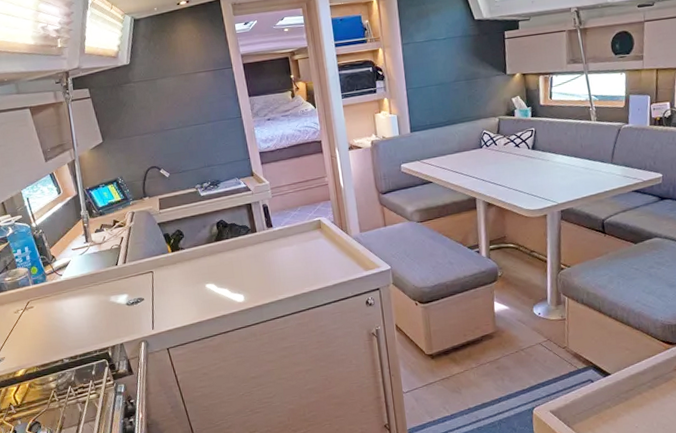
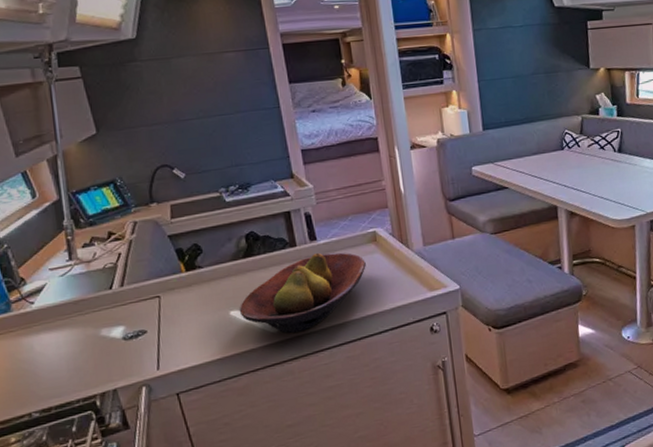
fruit bowl: none [213,237,313,303] -> present [240,252,366,333]

